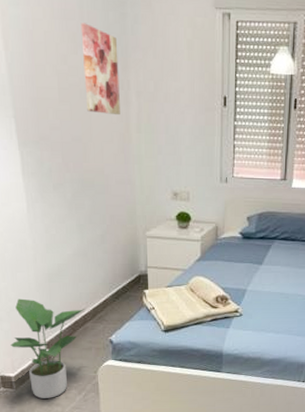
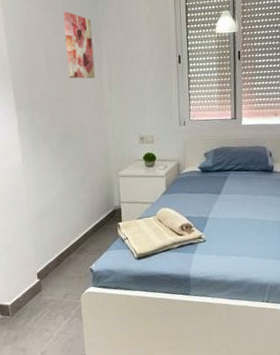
potted plant: present [11,298,85,399] -> none [8,235,69,324]

